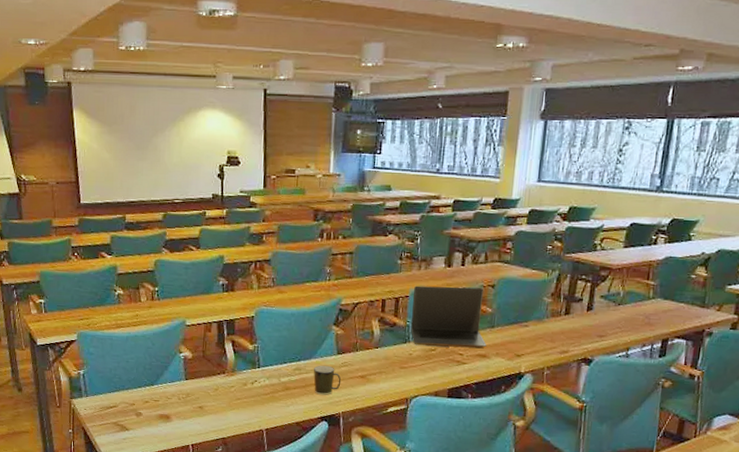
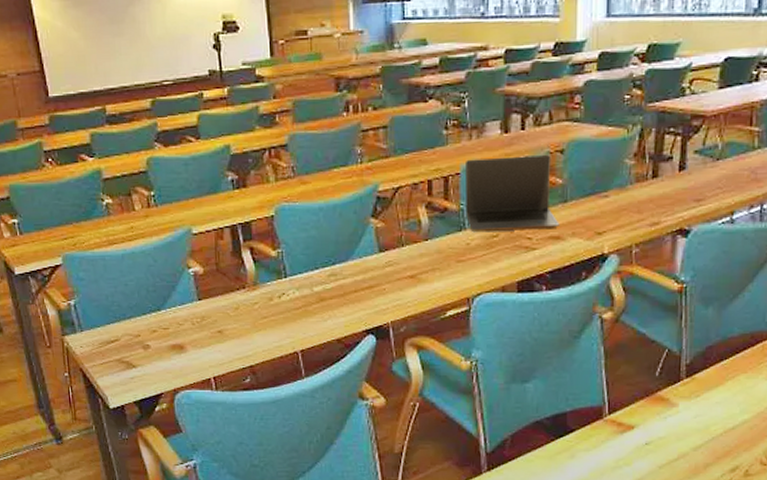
mug: present [313,365,342,395] -> none [351,267,387,303]

